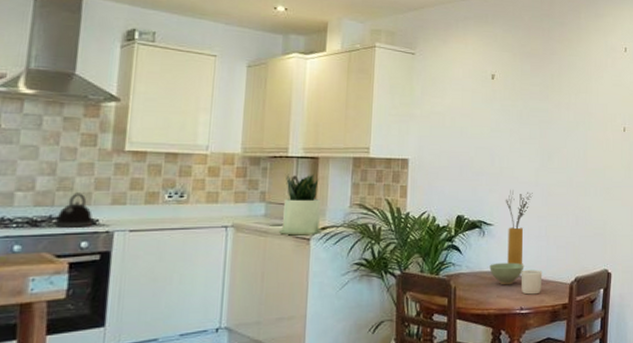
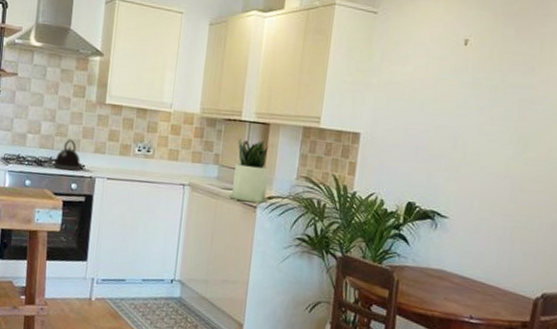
bowl: present [489,262,524,285] -> none [438,261,480,289]
vase: present [505,190,533,265] -> none [460,180,500,268]
mug: present [520,269,543,295] -> none [473,274,502,305]

